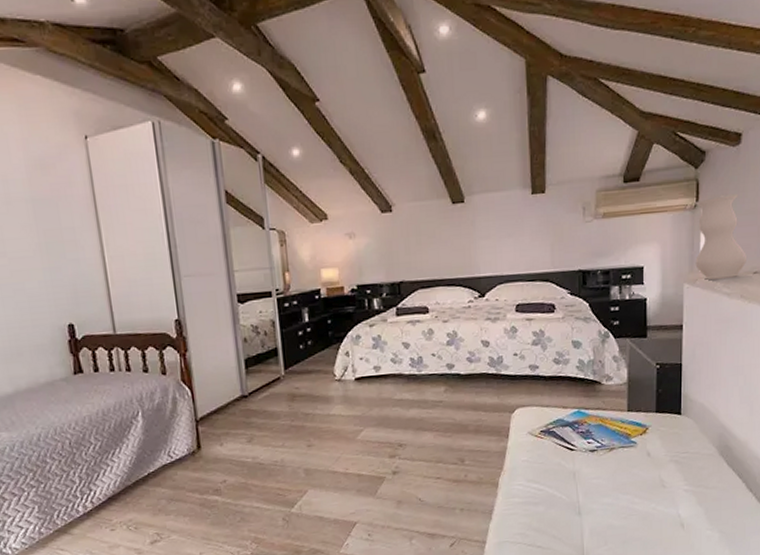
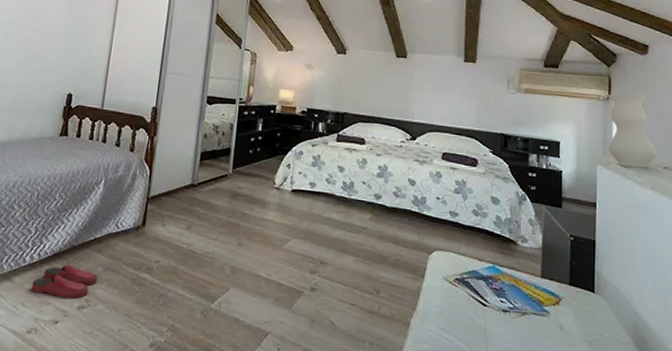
slippers: none [93,504,164,539] -> present [31,263,98,299]

